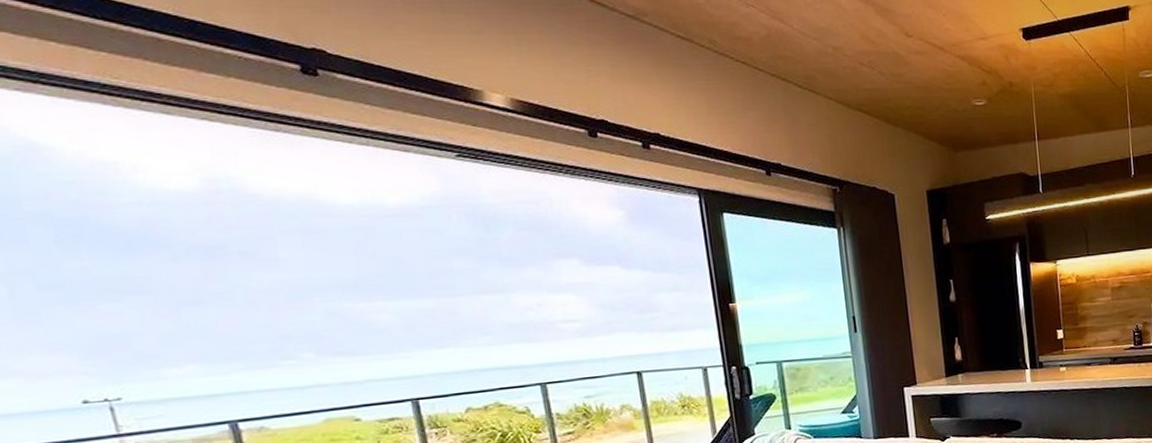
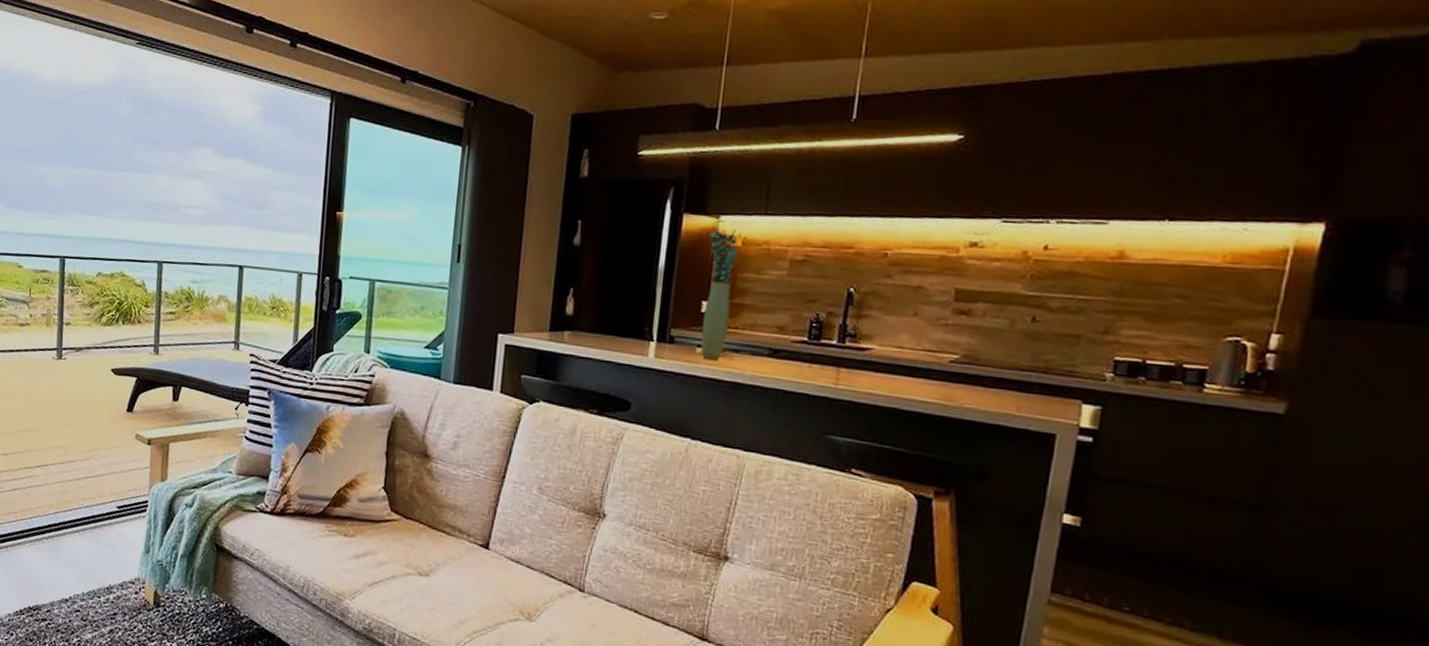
vase: none [1052,270,1080,376] -> present [700,227,739,361]

